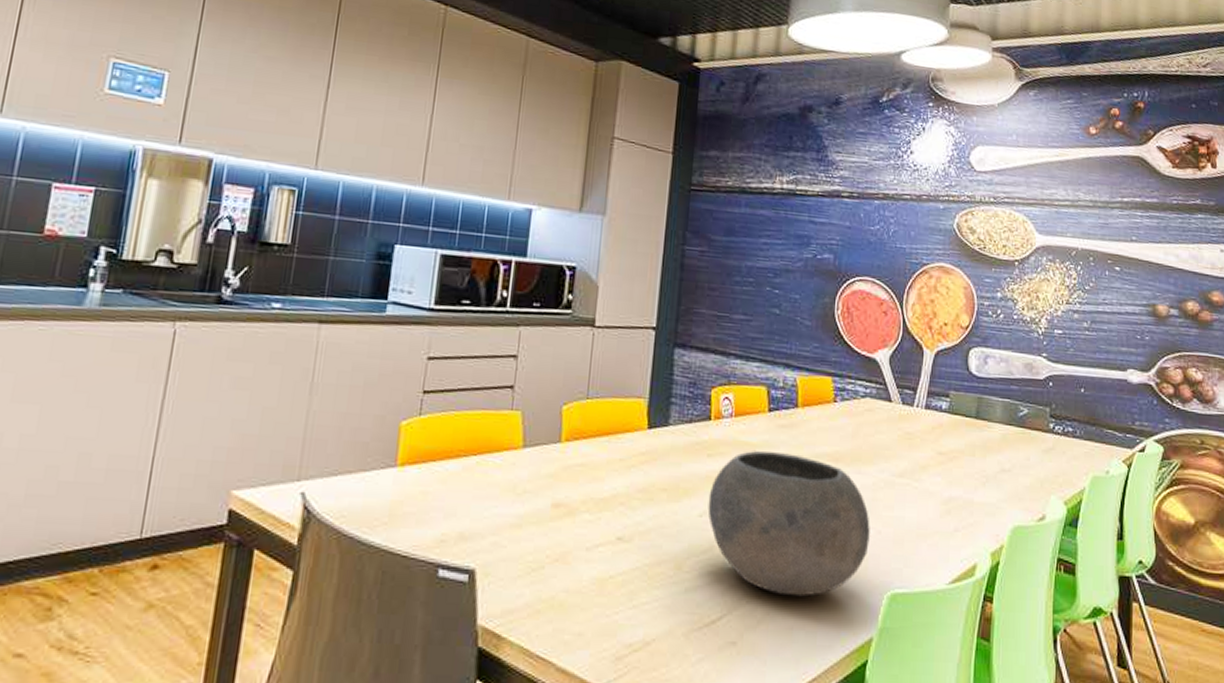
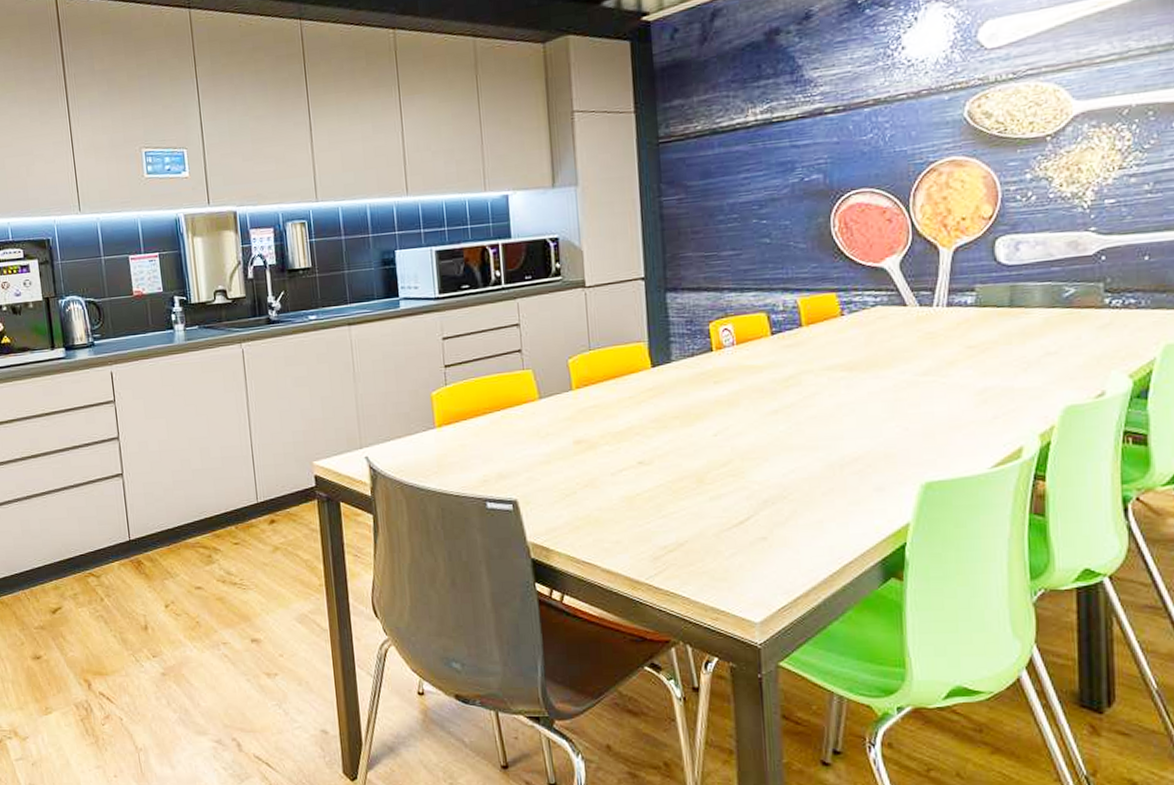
bowl: present [707,451,870,597] -> none [720,370,896,495]

